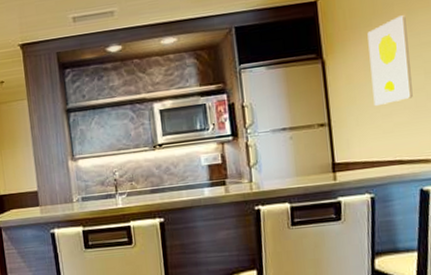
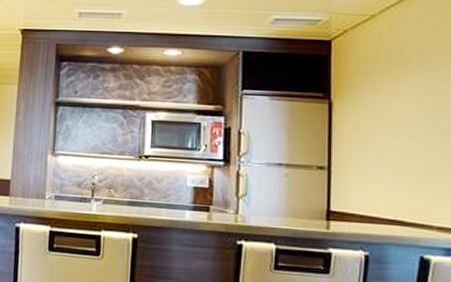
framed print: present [367,15,413,106] -> none [380,71,423,159]

